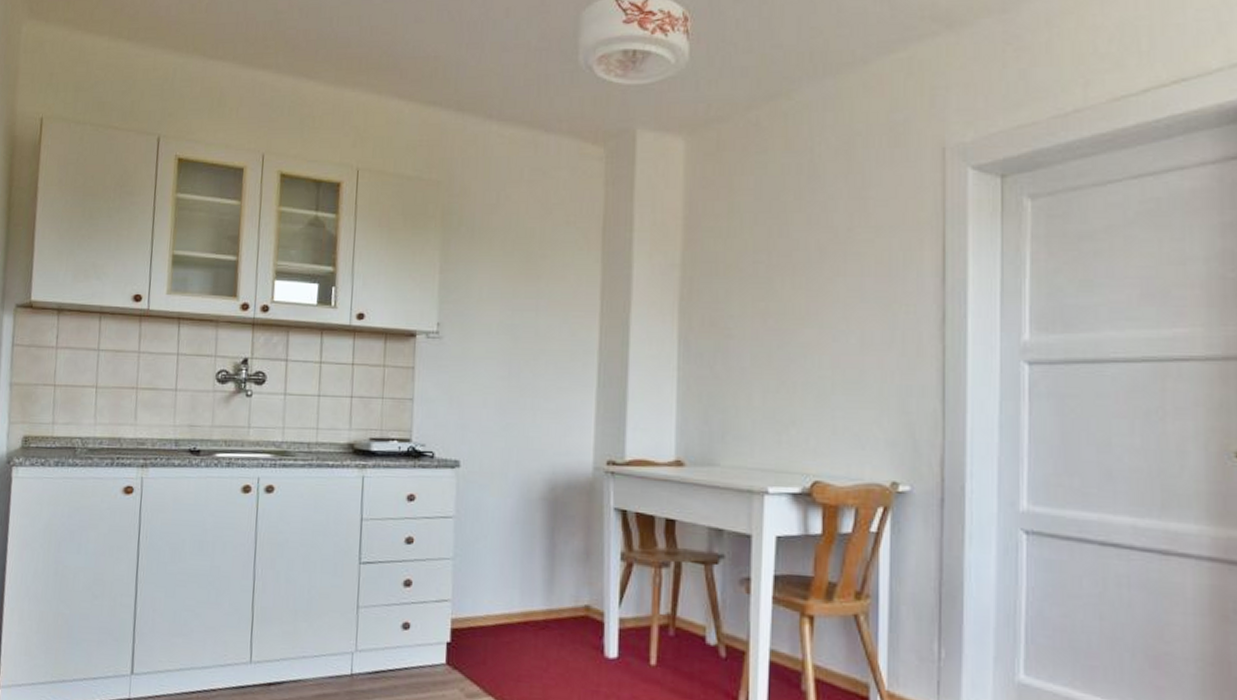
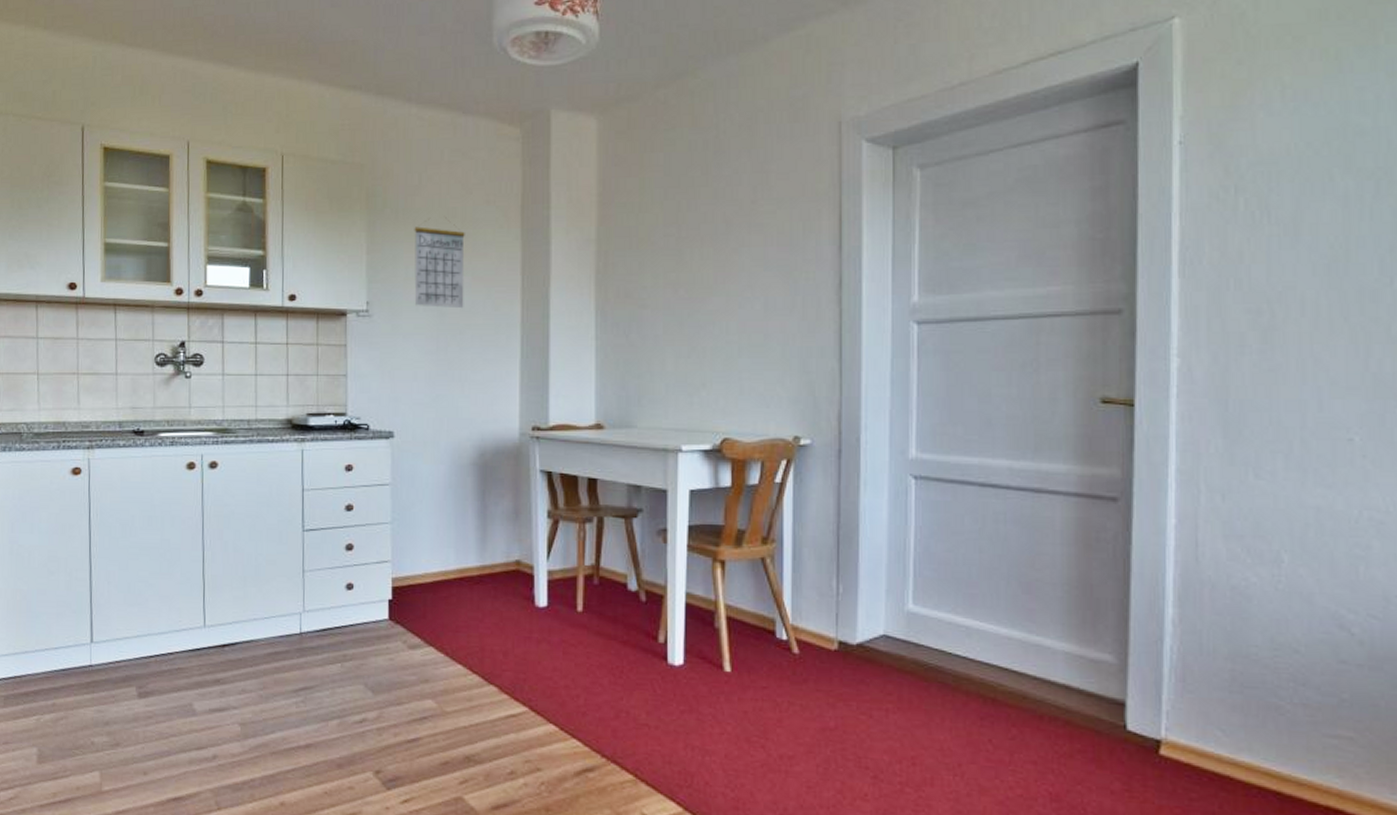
calendar: none [487,237,543,333] -> present [414,217,465,309]

